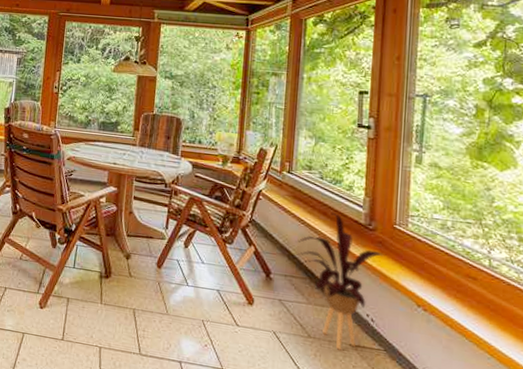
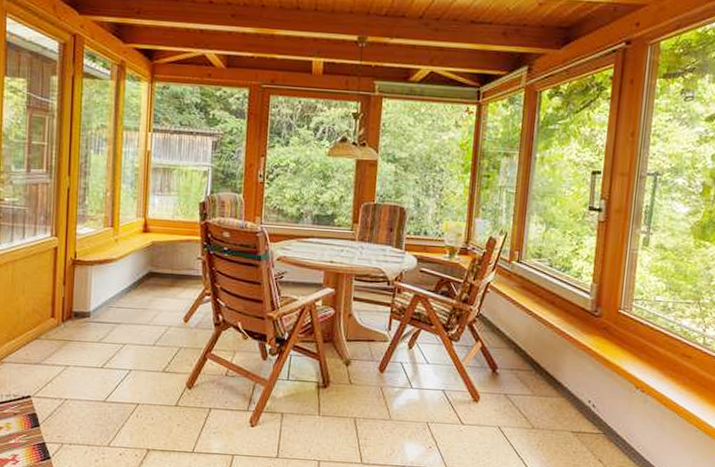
house plant: present [291,213,387,350] -> none [518,301,610,438]

